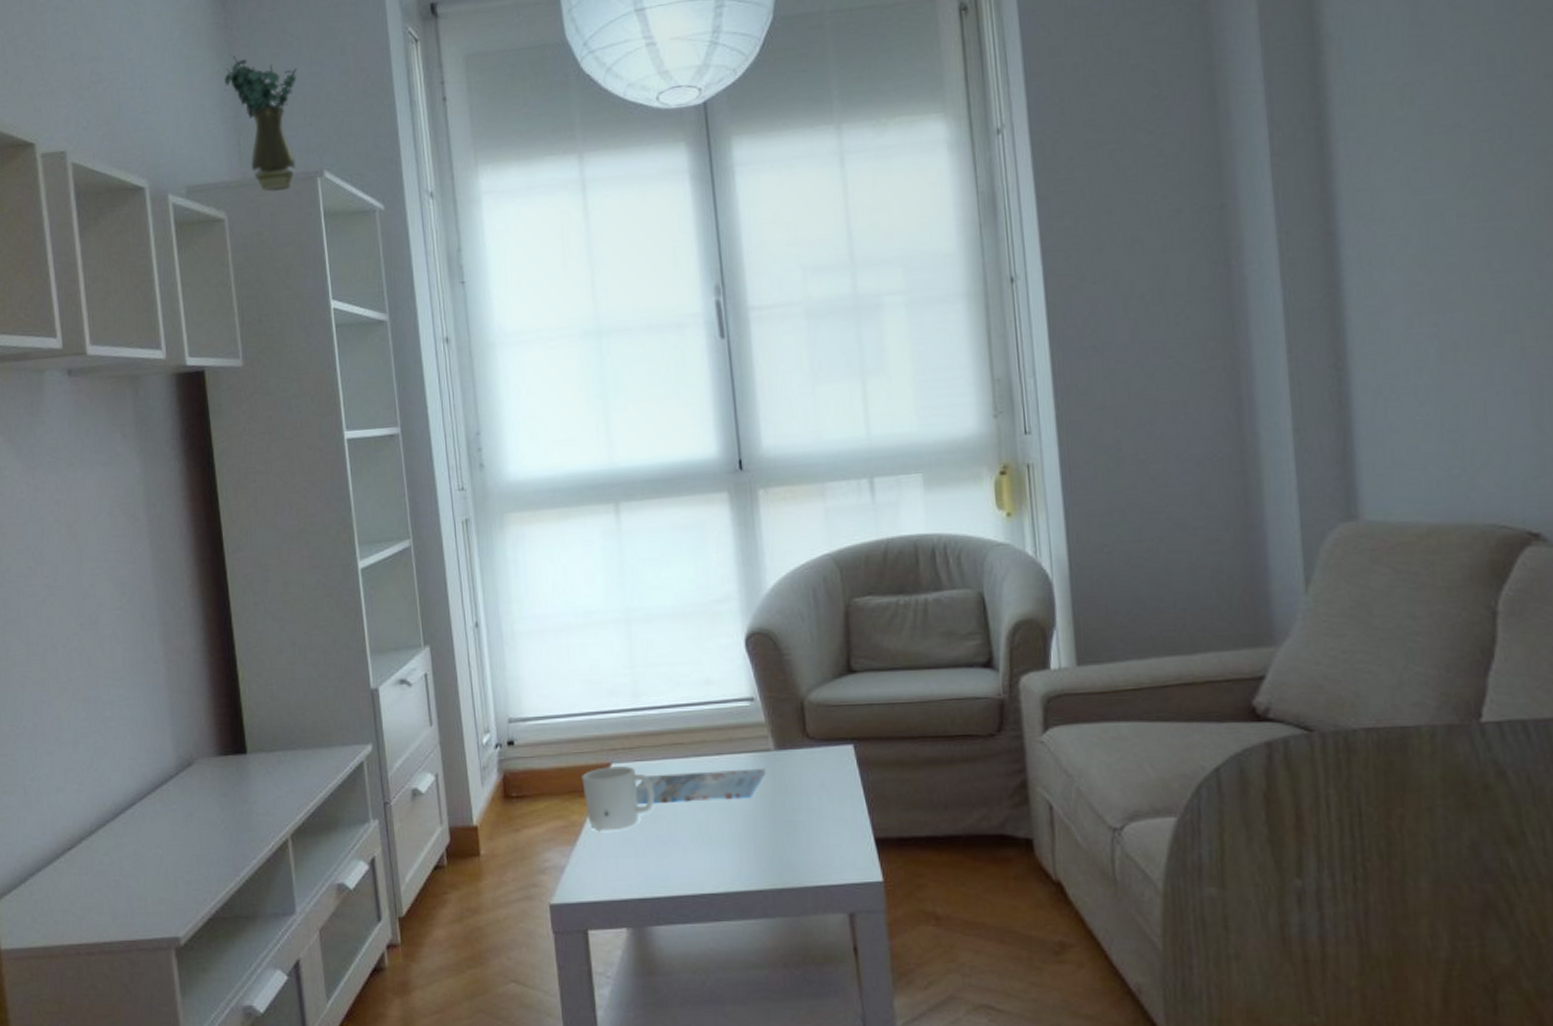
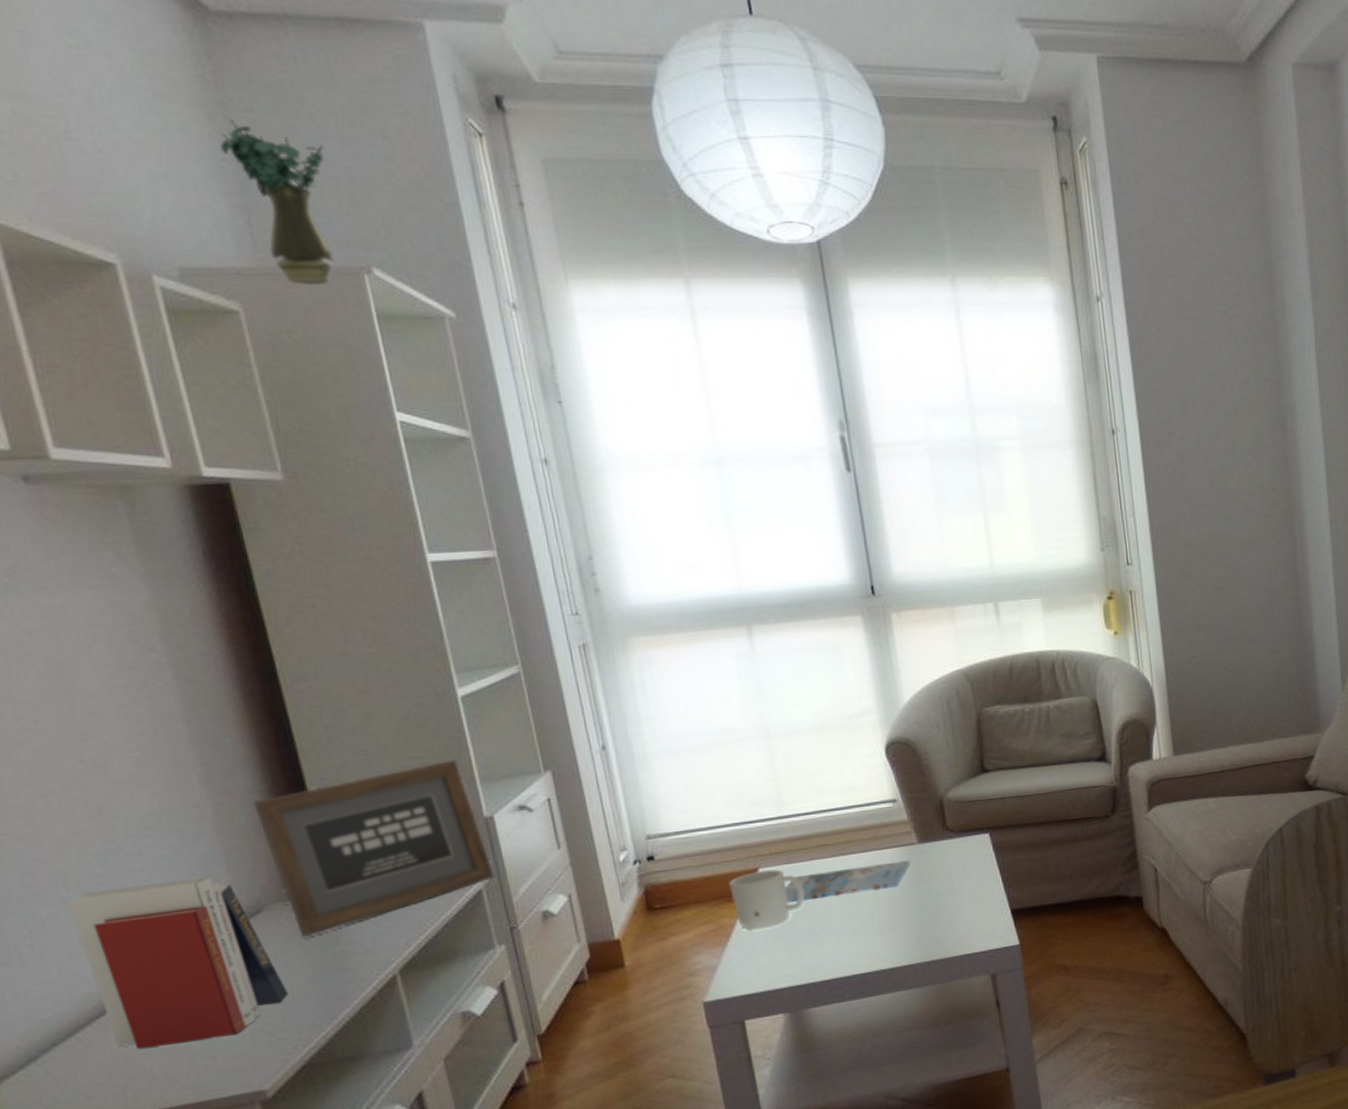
books: none [60,729,205,883] -> present [67,877,288,1049]
picture frame: none [195,631,375,792] -> present [253,760,495,936]

